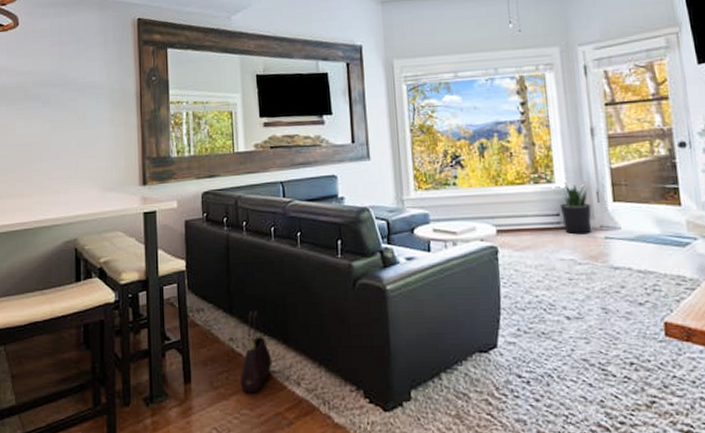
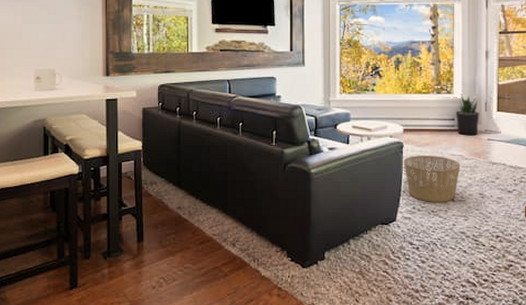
mug: none [64,180,95,208] -> present [34,68,62,92]
handbag: present [240,310,273,393] -> none [185,185,213,251]
basket: none [499,261,574,323] -> present [403,155,461,203]

